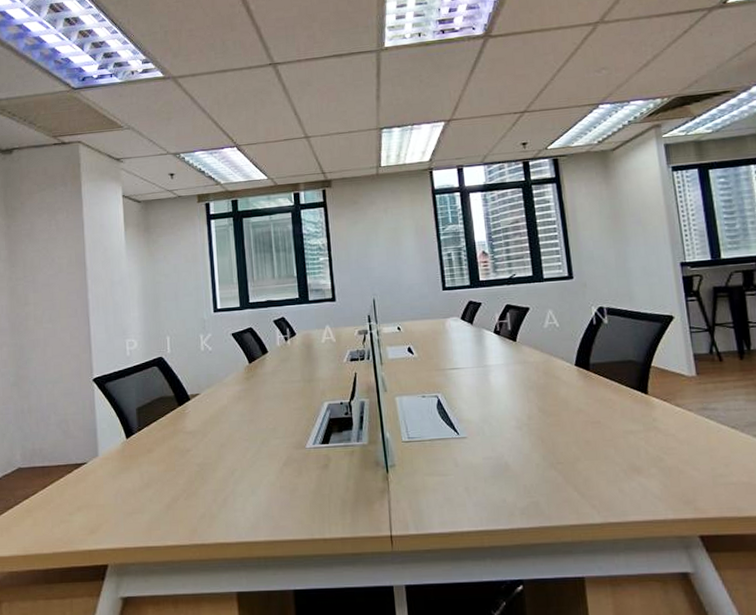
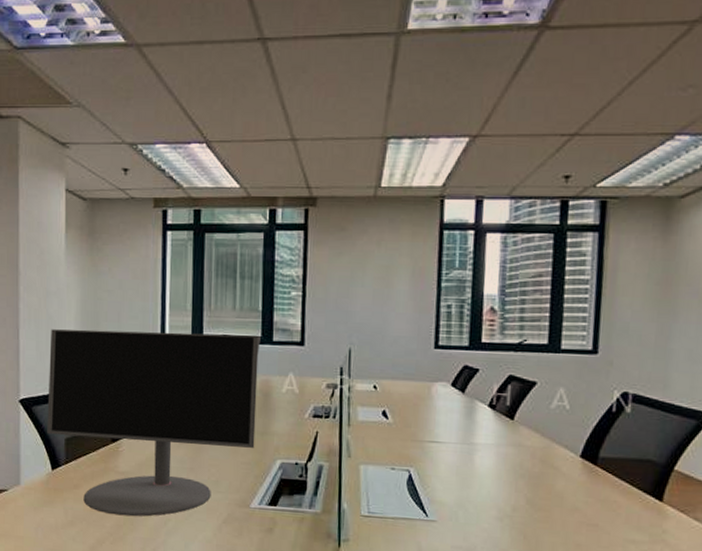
computer monitor: none [117,297,304,473] -> present [47,329,261,517]

